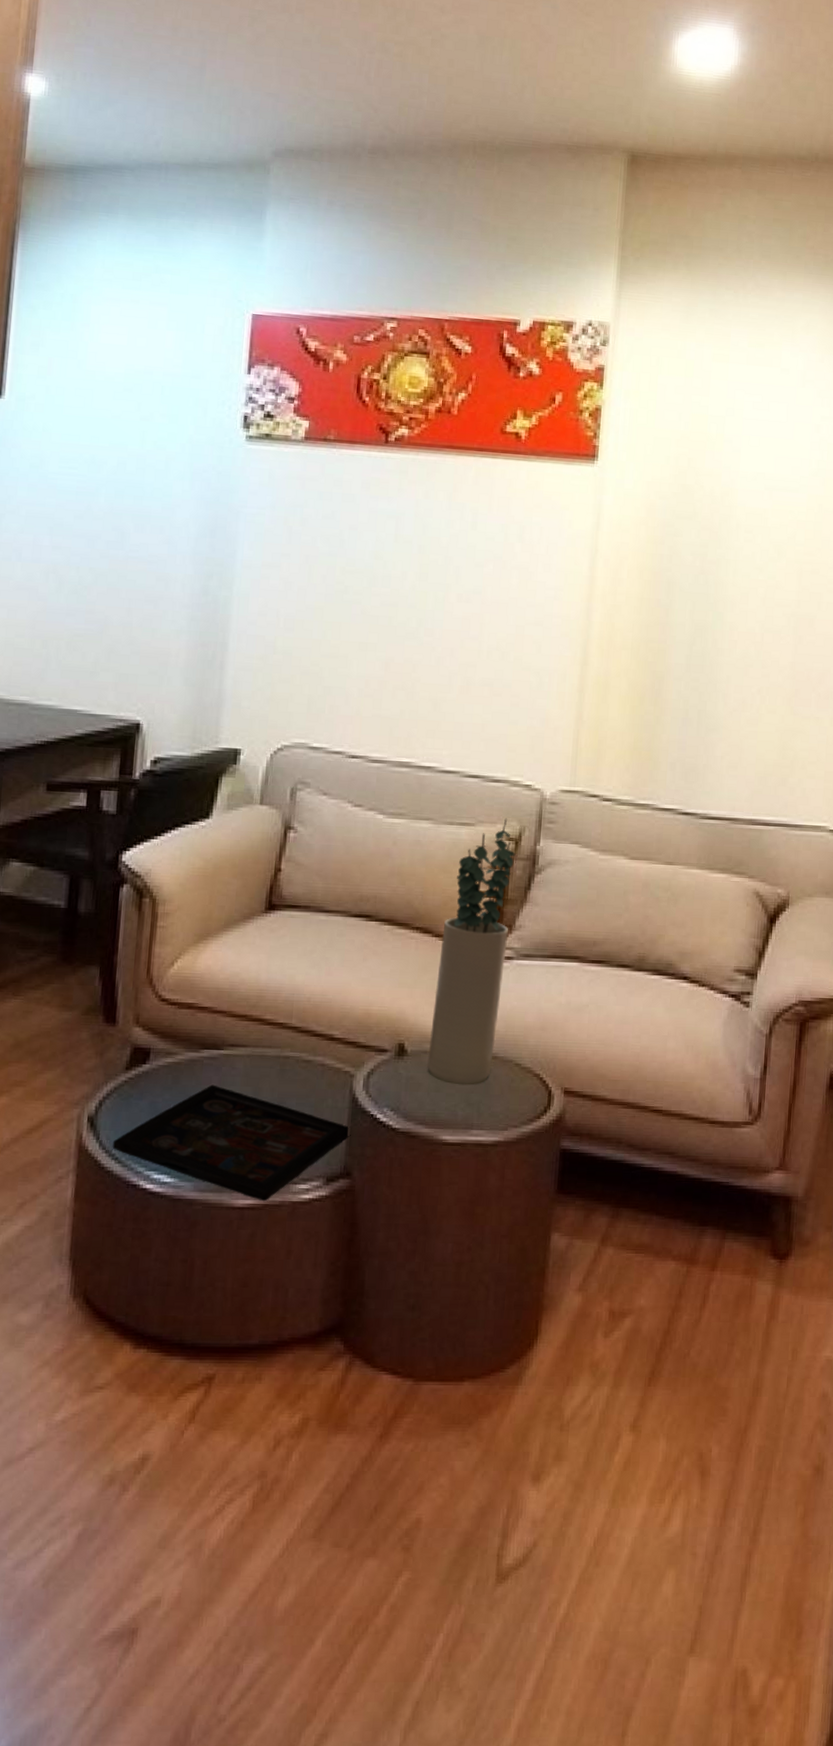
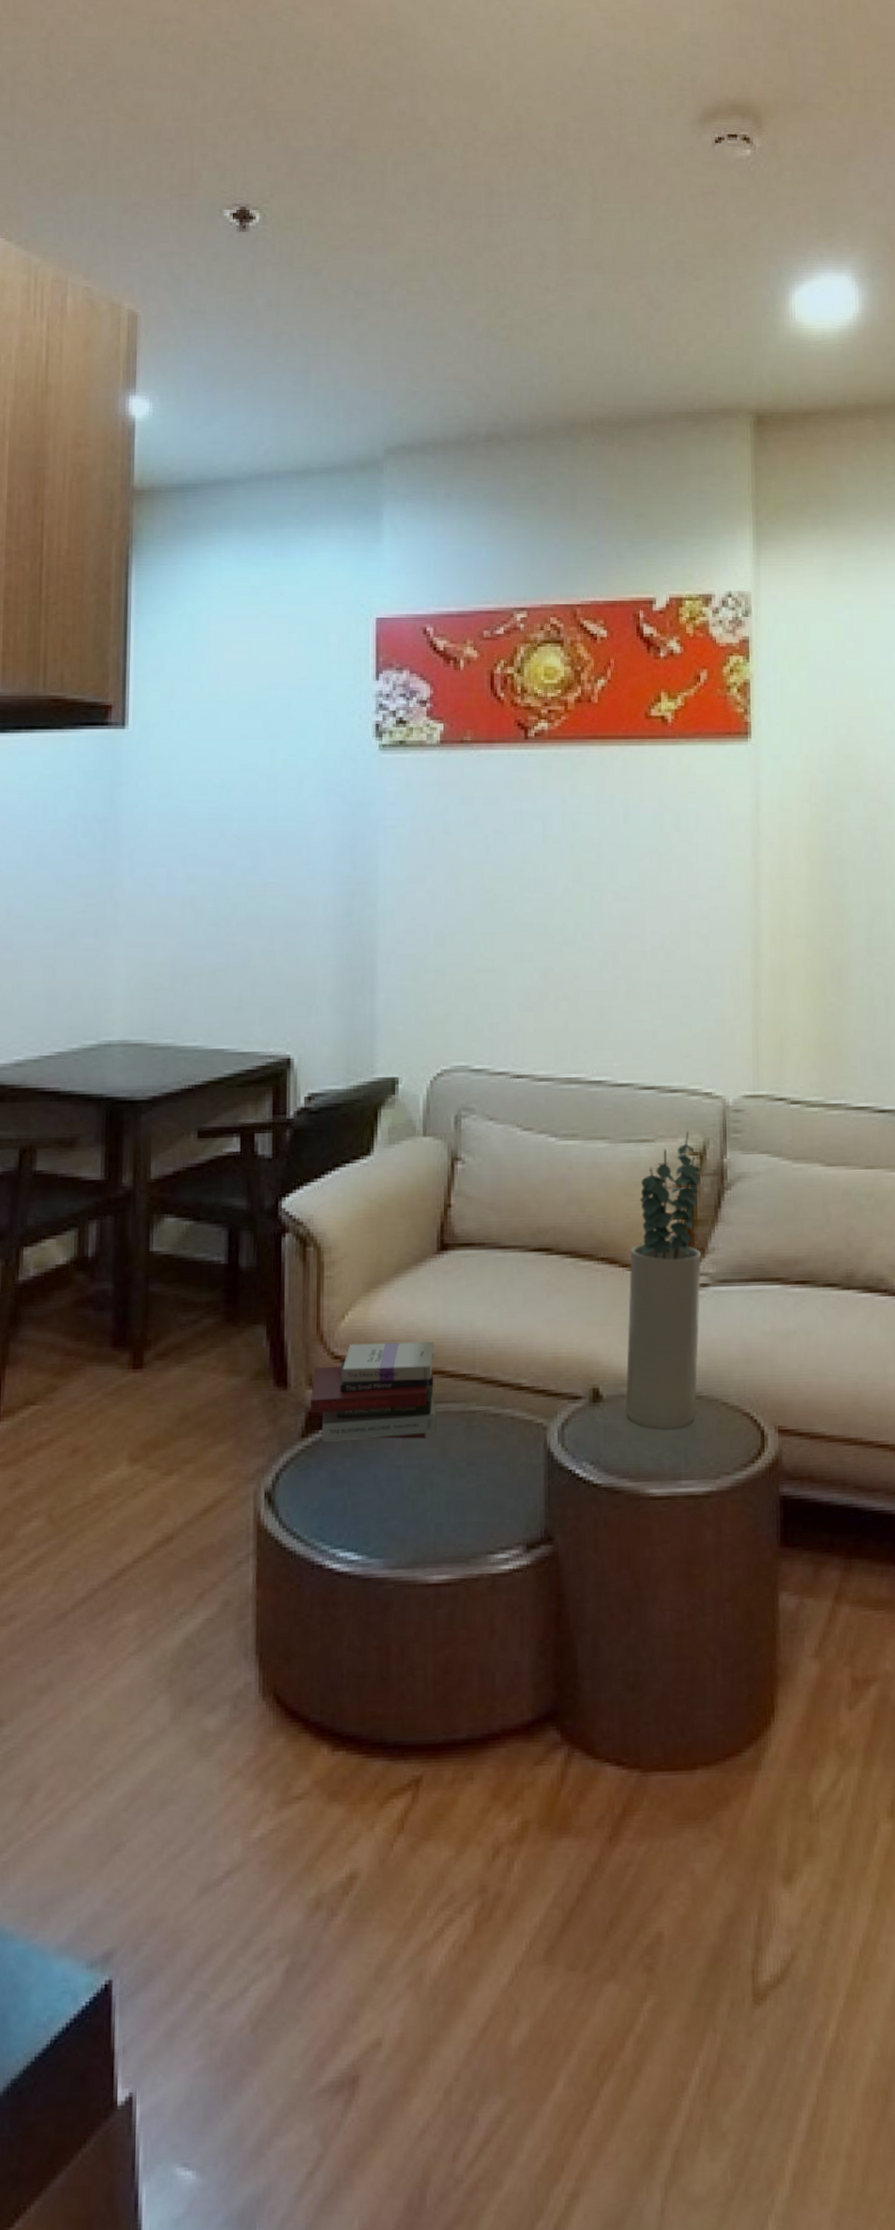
decorative tray: present [112,1084,351,1202] -> none [293,1448,549,1576]
books: none [136,989,257,1078] -> present [311,1342,437,1442]

